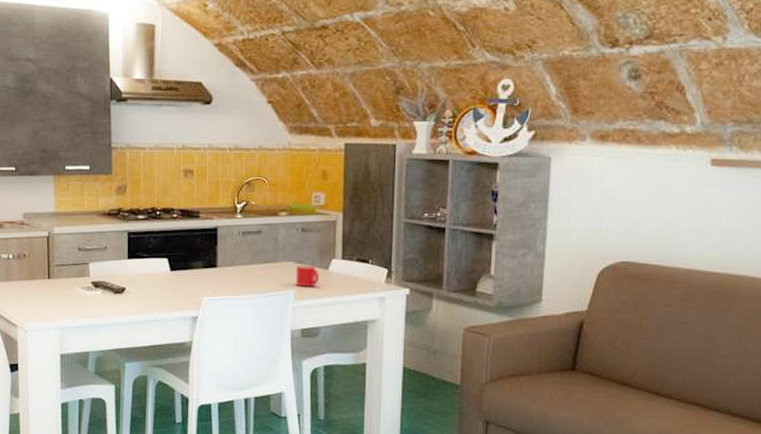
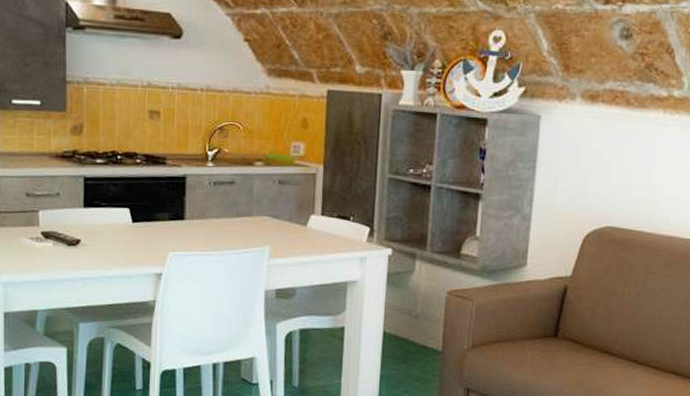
mug: present [295,264,320,287] -> none [270,220,298,245]

